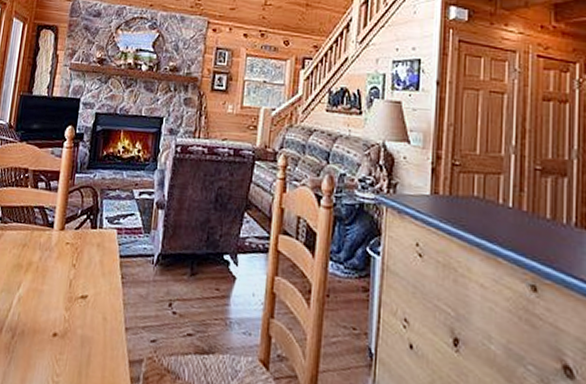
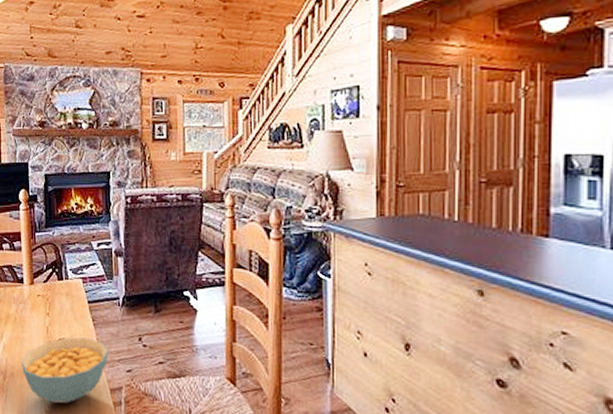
cereal bowl: none [34,295,134,374] -> present [21,337,109,404]

